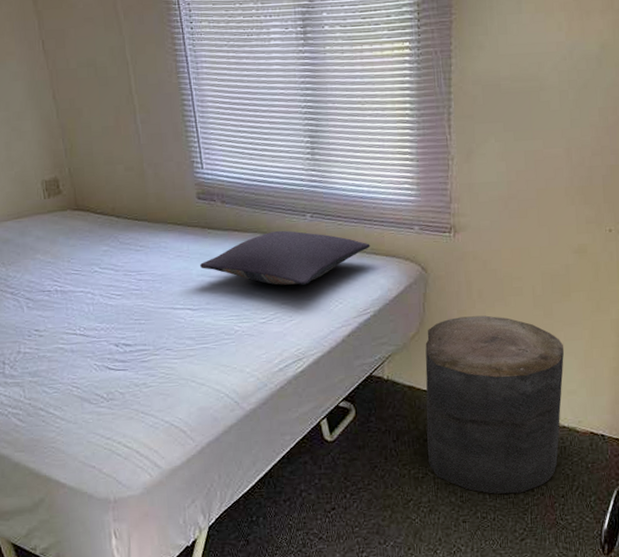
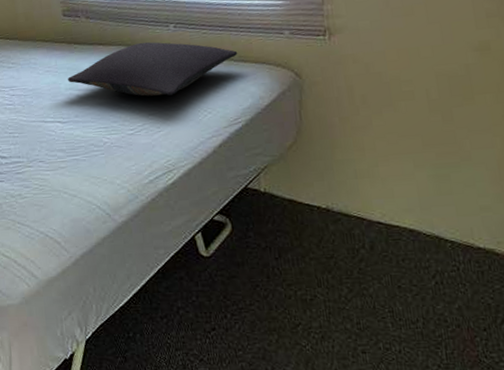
stool: present [425,315,565,494] -> none [304,122,475,324]

